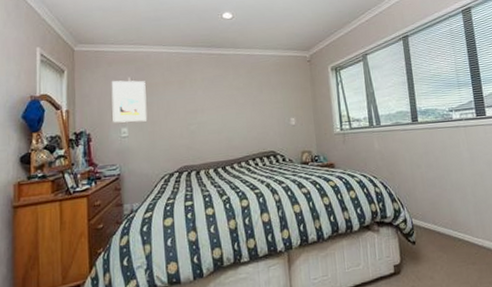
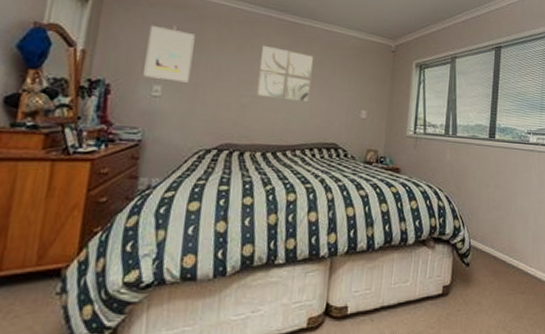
wall art: none [199,78,245,122] -> present [256,45,314,103]

